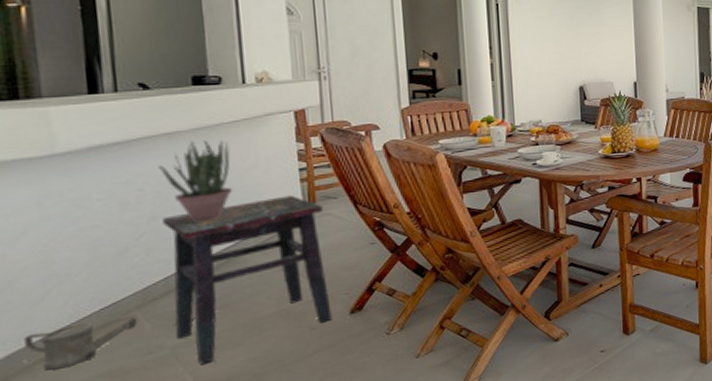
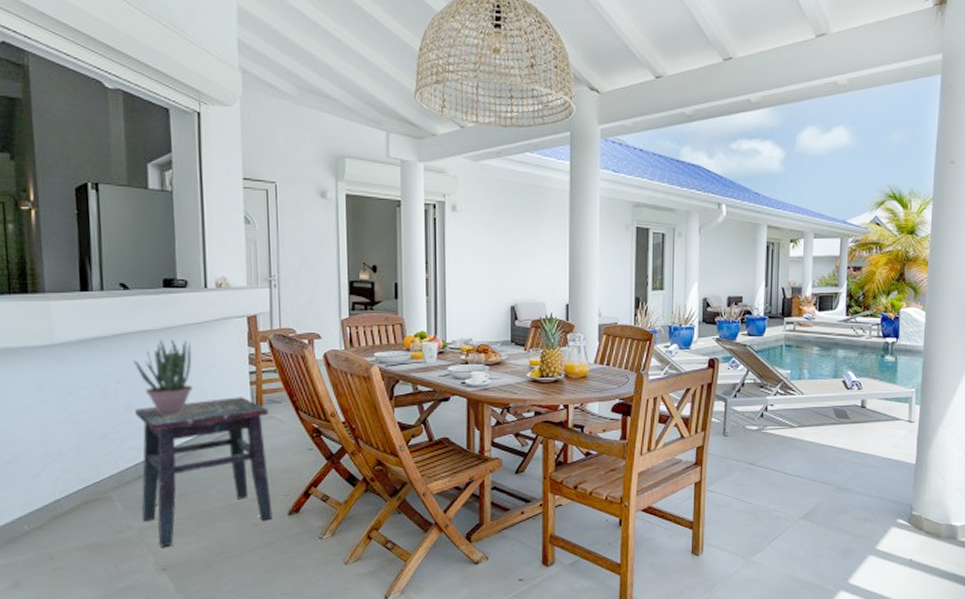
watering can: present [24,317,138,371] -> none [26,498,113,537]

